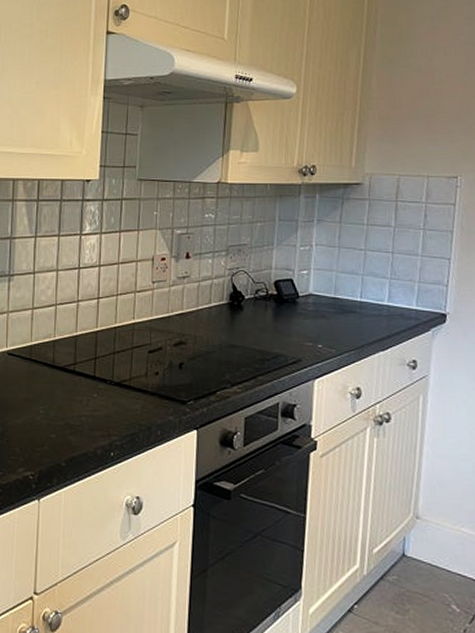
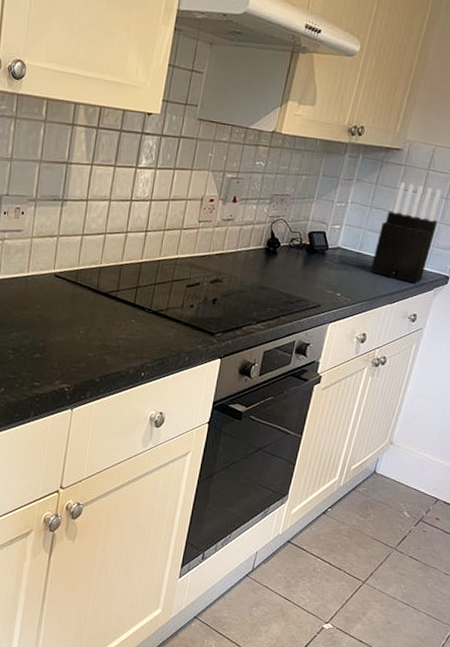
knife block: none [351,216,420,326] -> present [370,181,442,284]

